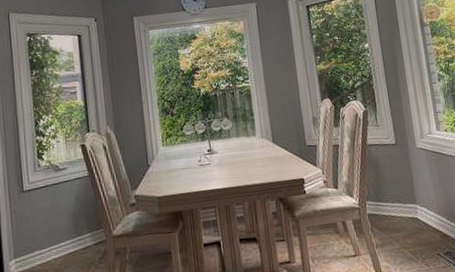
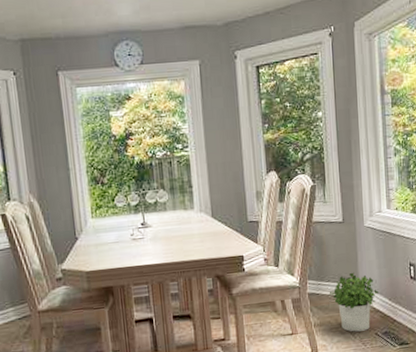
potted plant: none [388,192,438,253] -> present [329,272,380,332]

